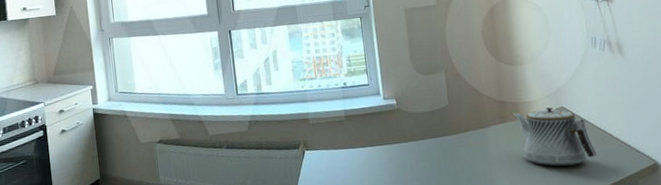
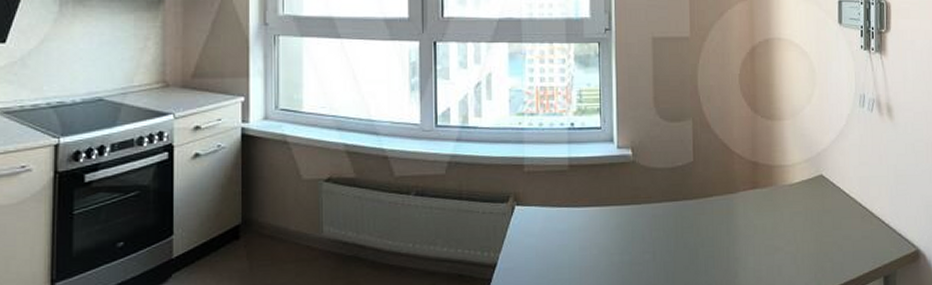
teapot: present [513,107,596,166] -> none [766,174,854,247]

